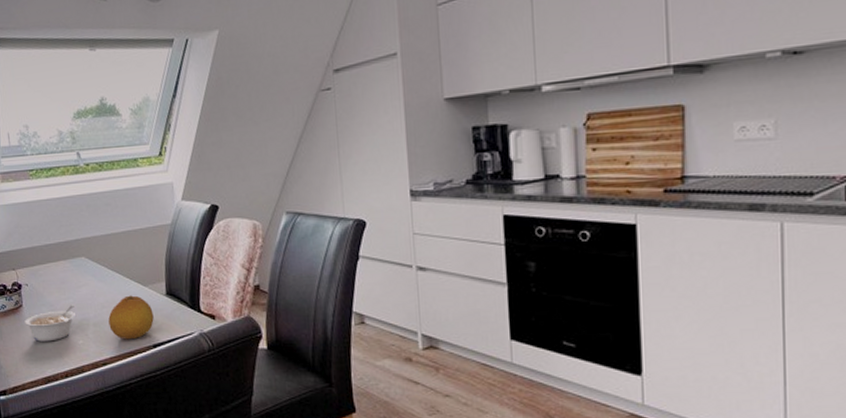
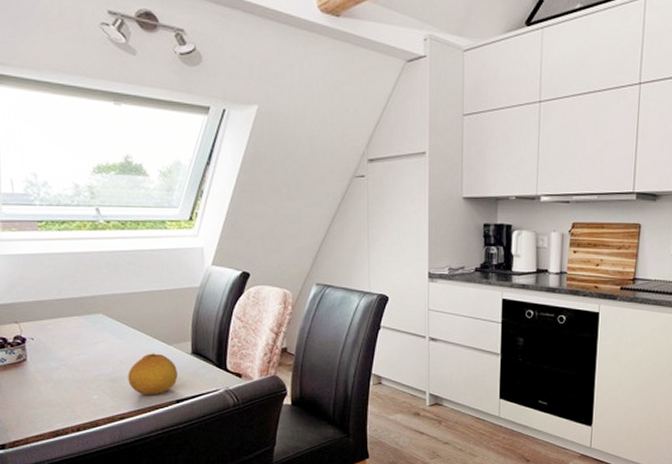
legume: present [24,305,77,342] -> none [29,360,91,396]

